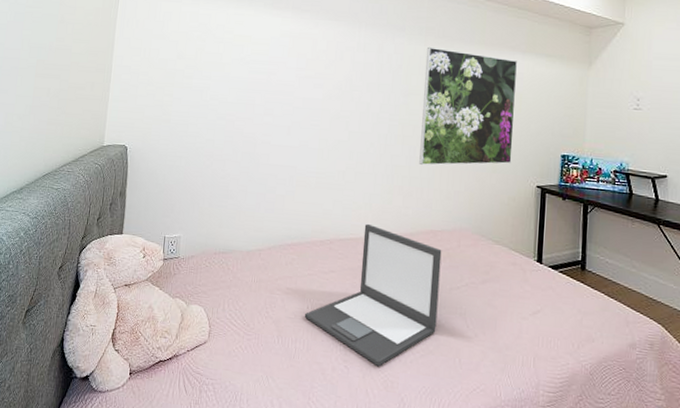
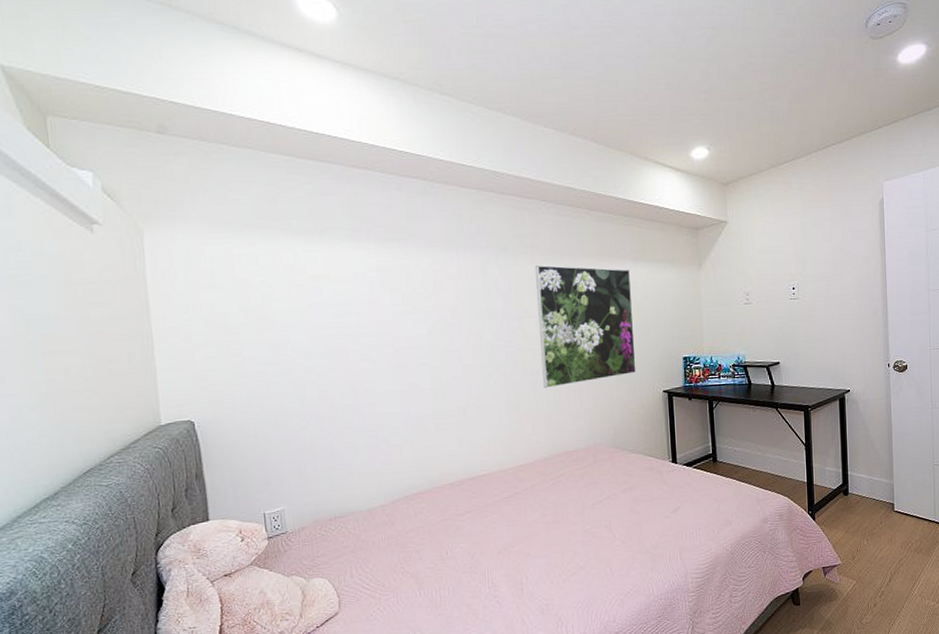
laptop: present [304,223,442,367] -> none [444,456,584,594]

